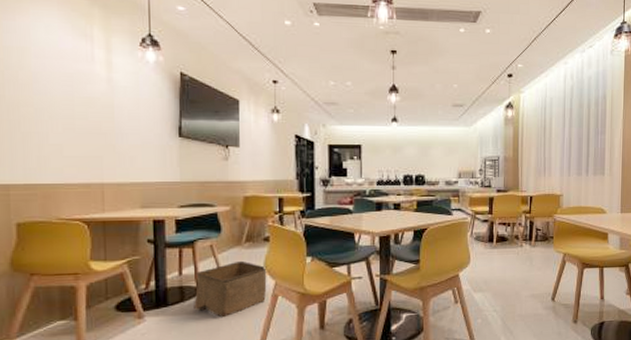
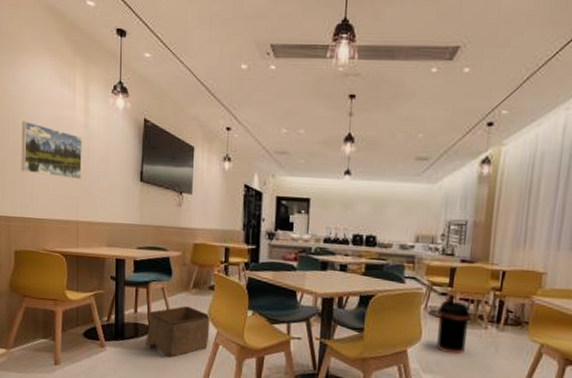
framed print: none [21,75,106,138] -> present [21,121,83,180]
trash can: none [481,226,509,272] -> present [436,300,472,355]

